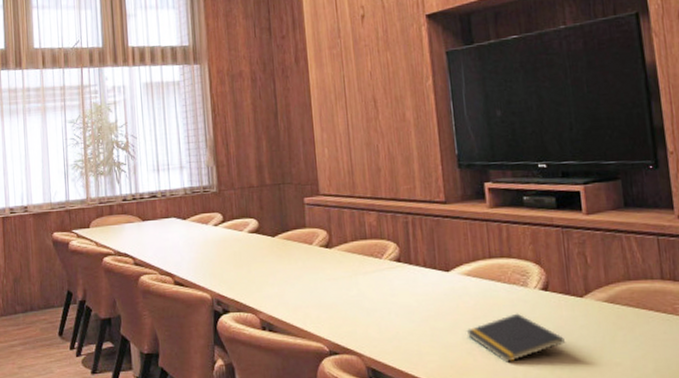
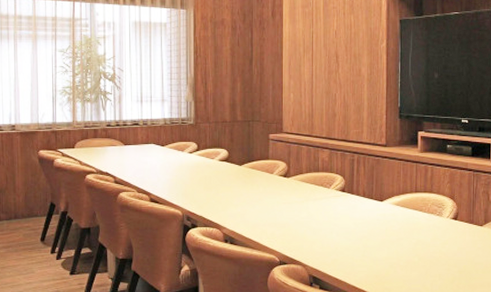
notepad: present [466,313,565,362] -> none [391,236,465,274]

